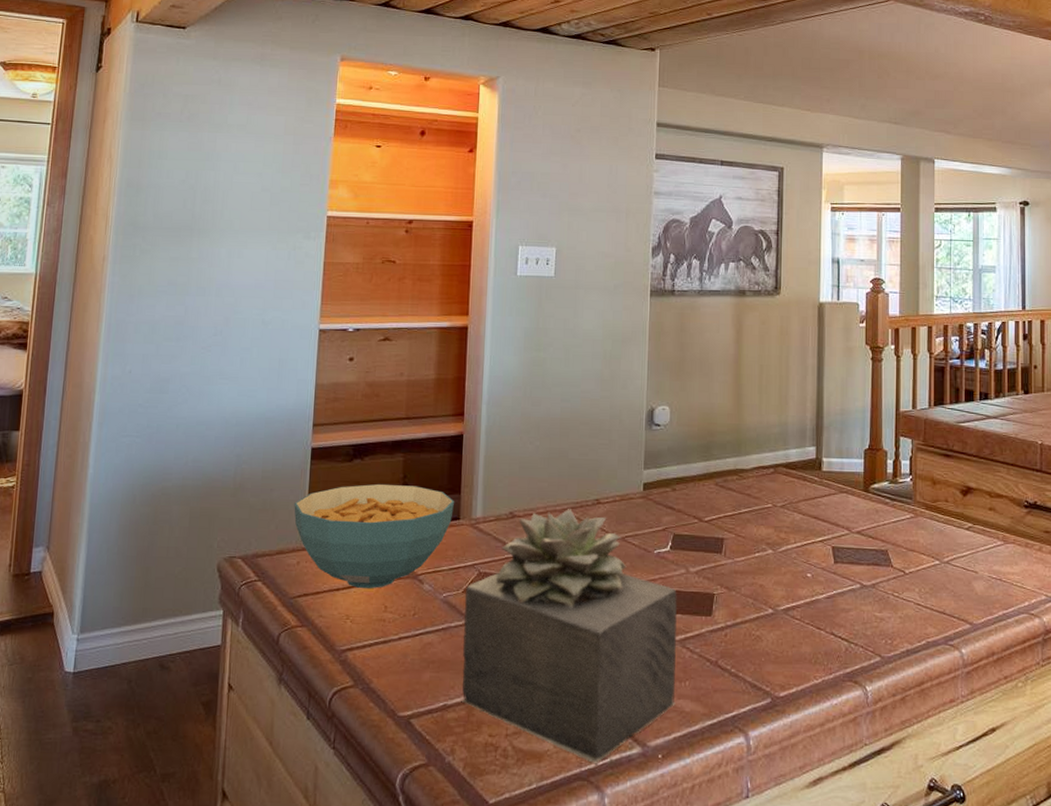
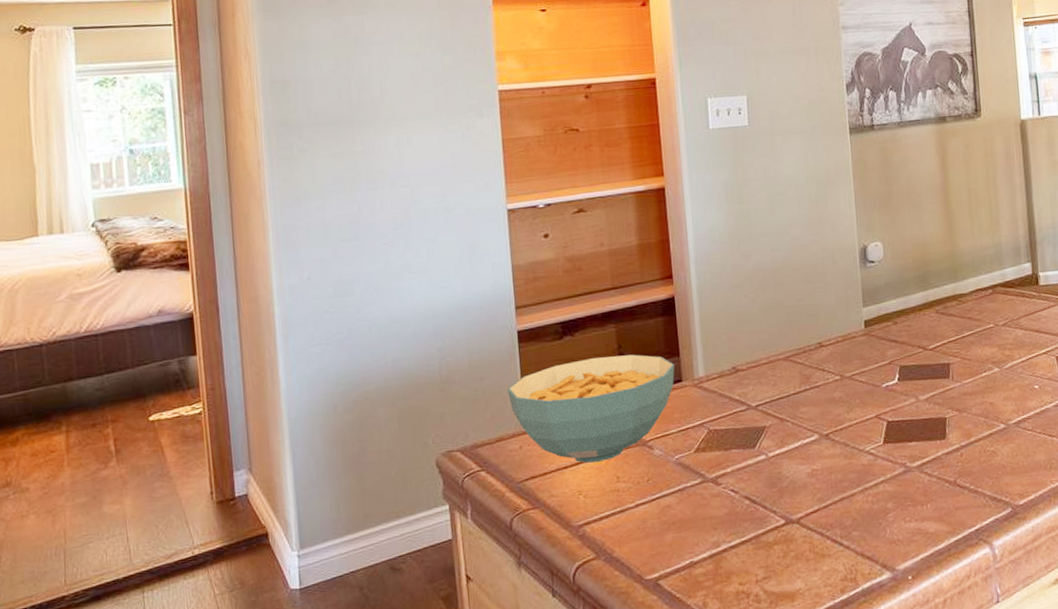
succulent plant: present [462,508,678,765] -> none [697,355,920,595]

